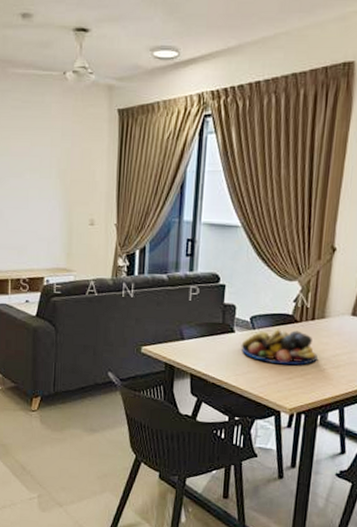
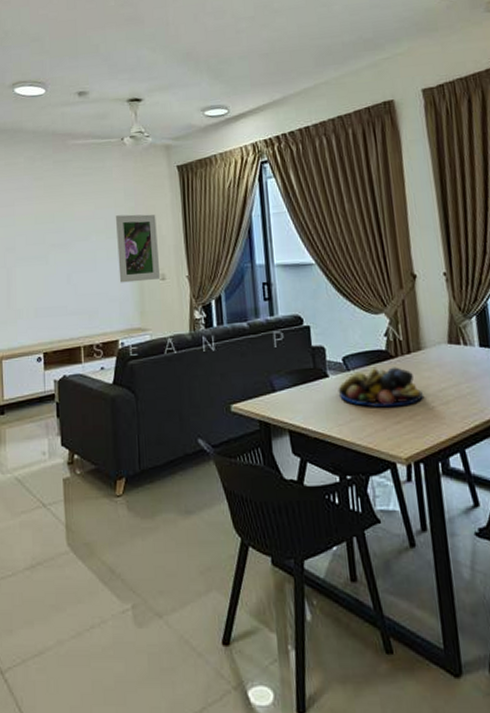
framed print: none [49,155,91,225] -> present [116,214,161,283]

